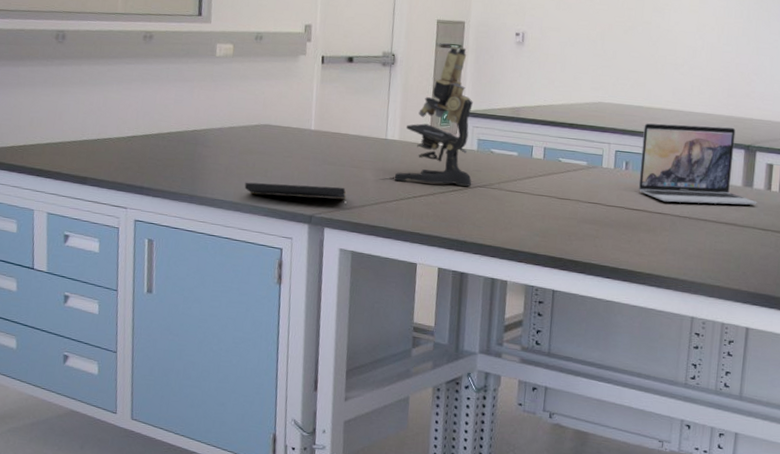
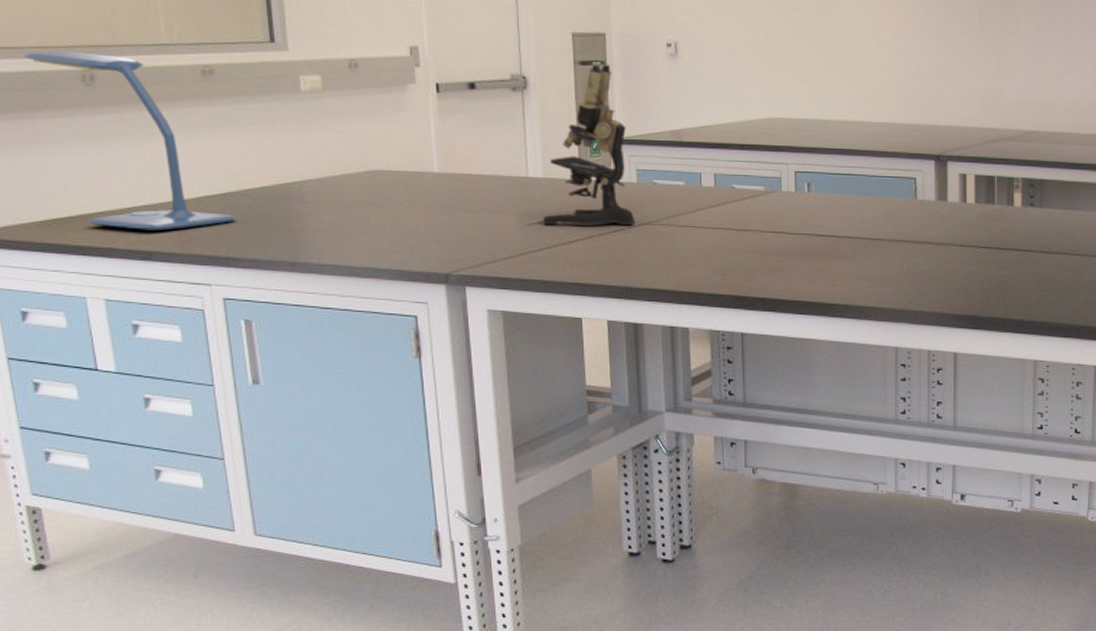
desk lamp: none [17,14,153,161] -> present [23,51,236,231]
notepad: present [244,182,347,206] -> none [360,238,489,259]
laptop: present [638,123,757,206] -> none [823,136,953,225]

